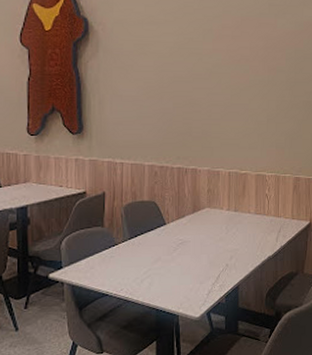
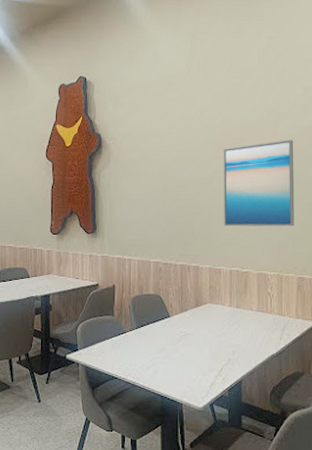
wall art: none [223,35,294,126] -> present [223,140,295,227]

